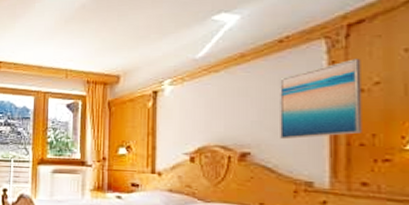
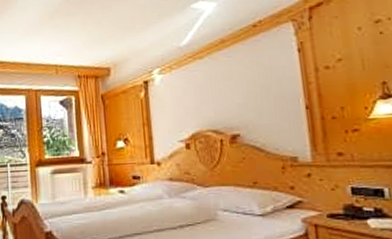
wall art: present [280,58,363,140] -> none [258,38,333,119]

